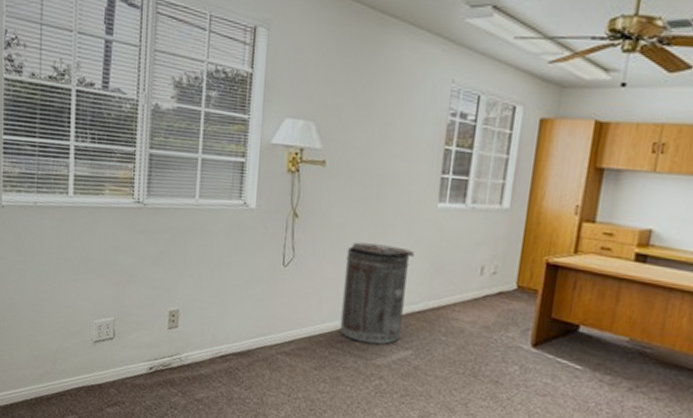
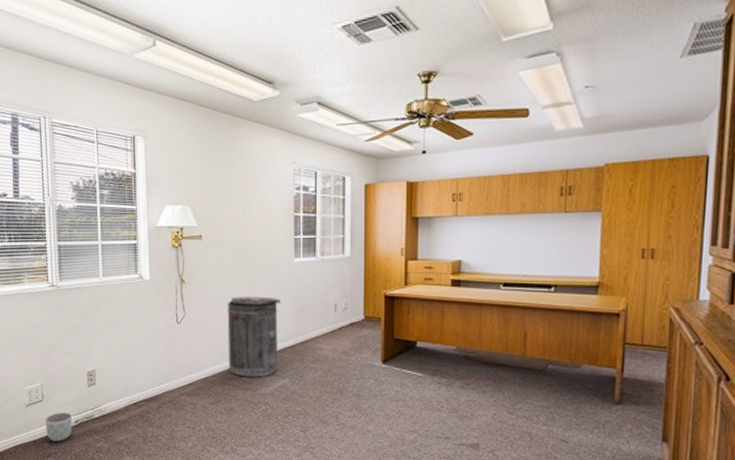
planter: none [114,355,147,390] -> present [45,412,73,442]

